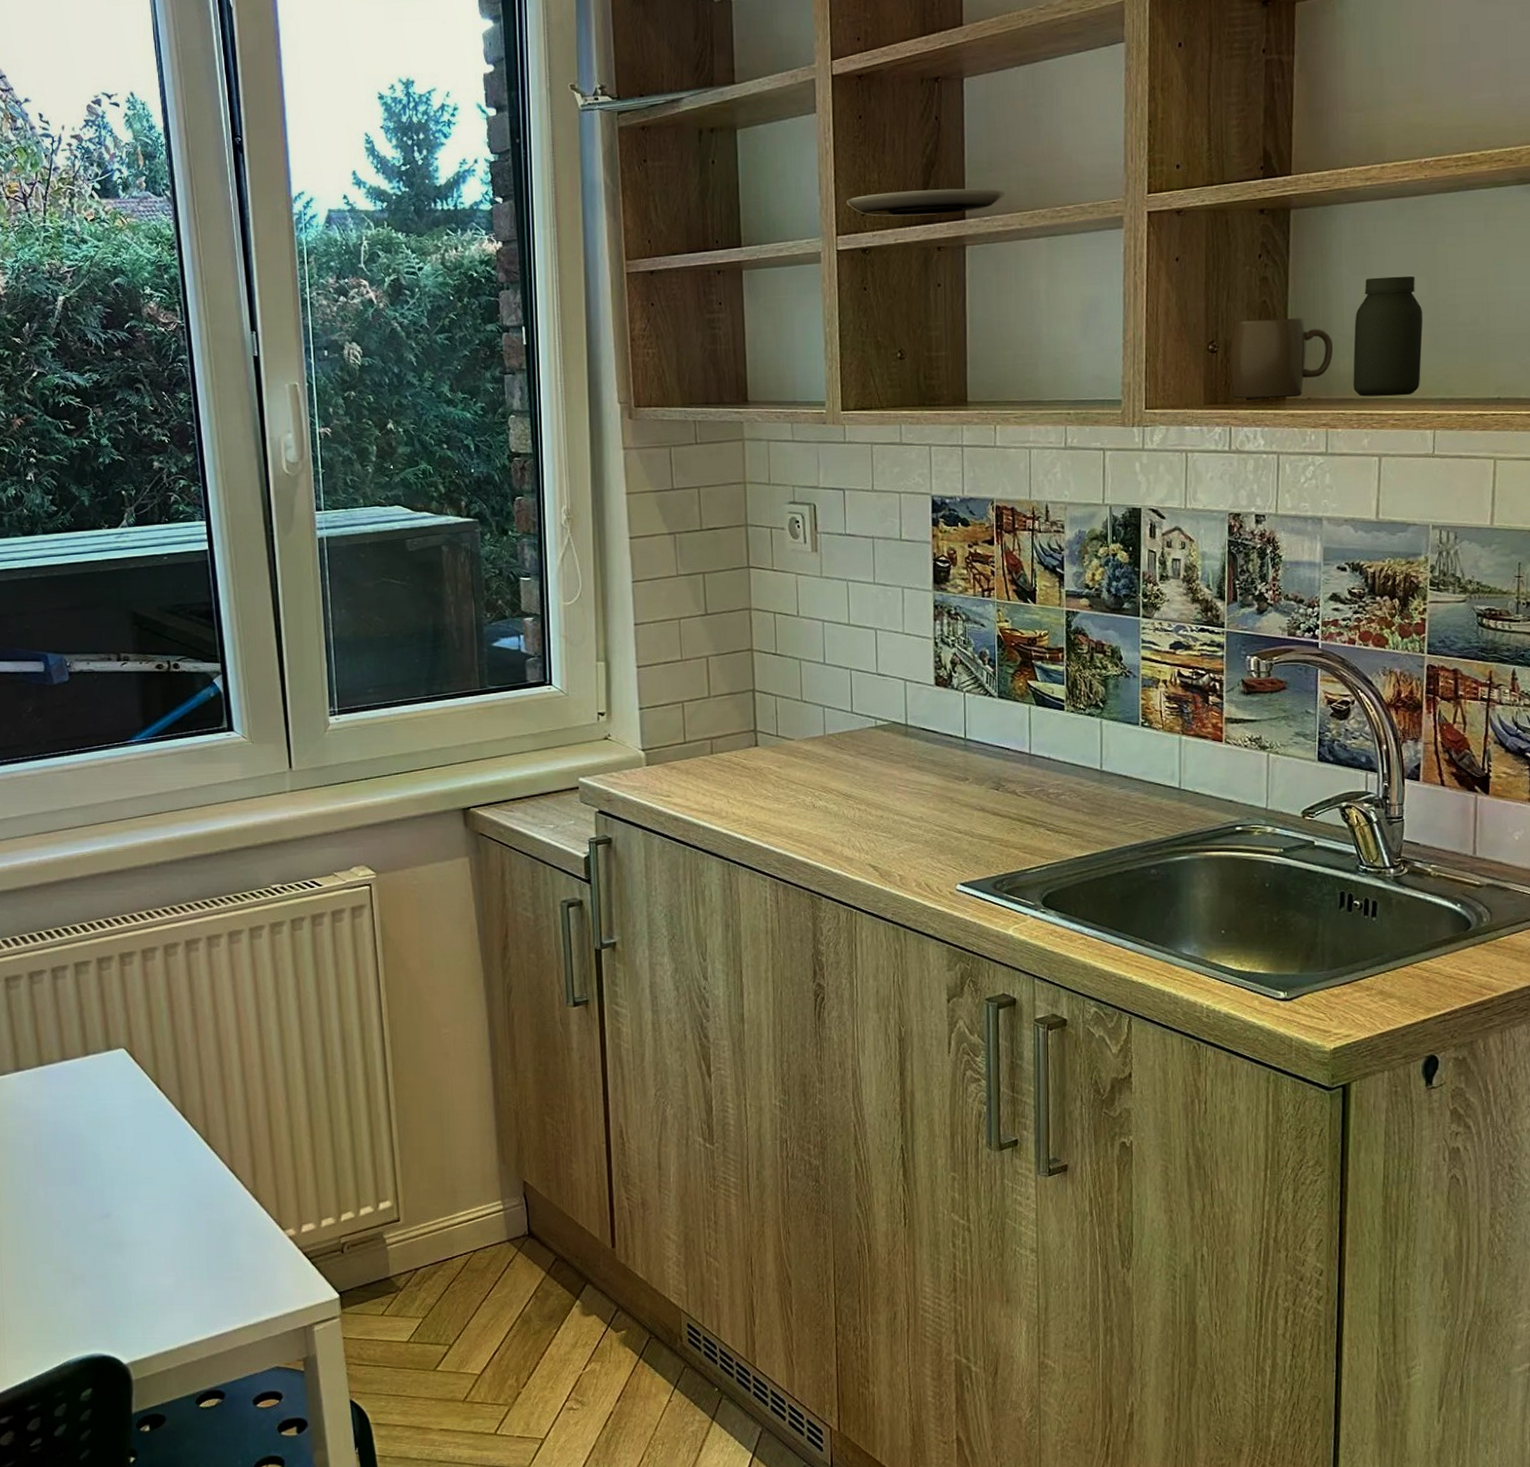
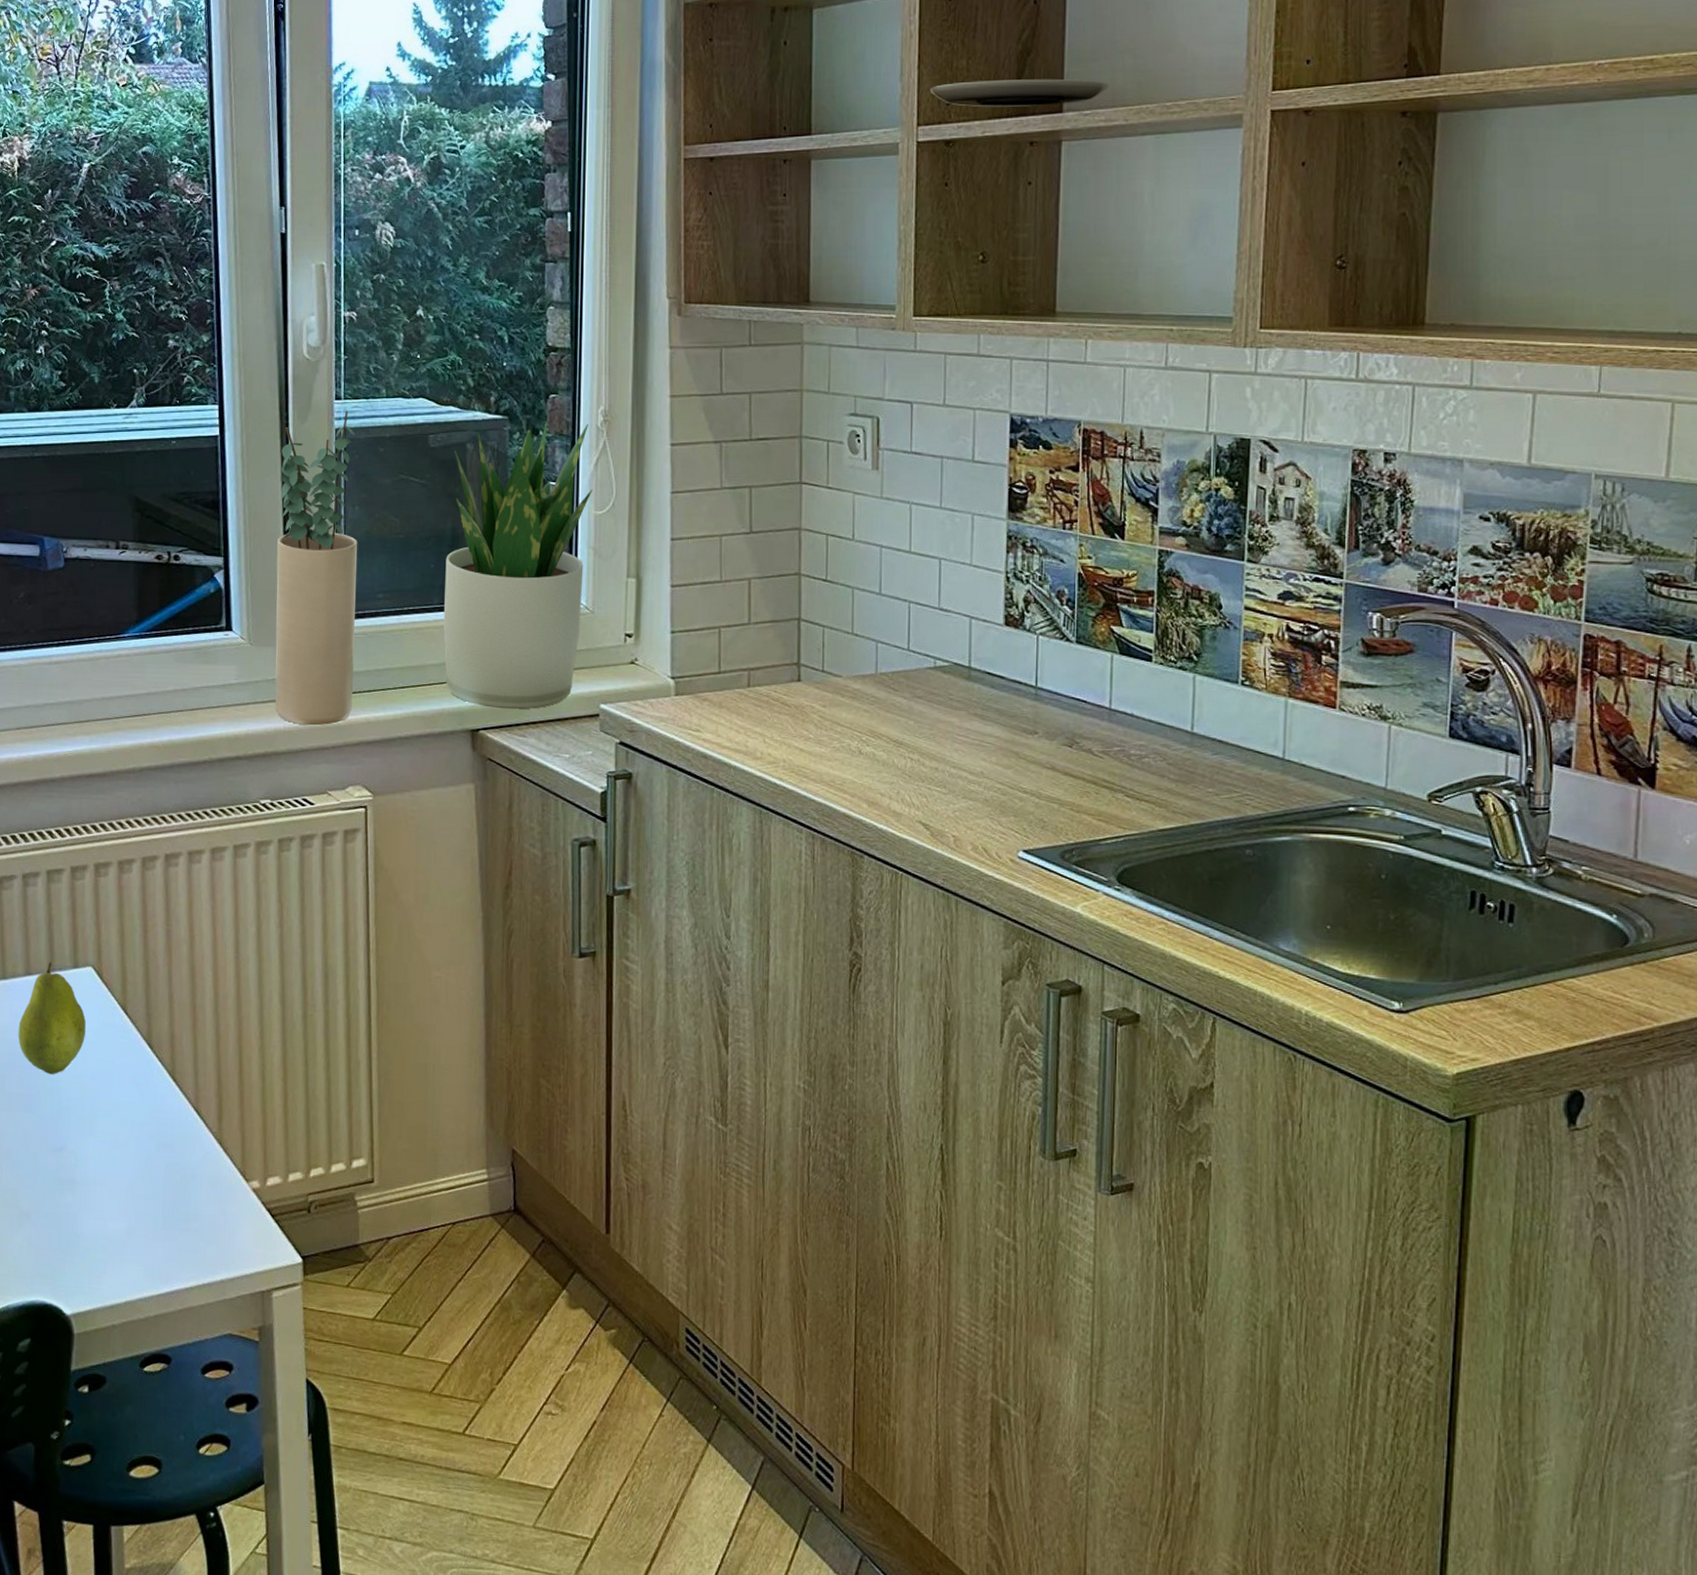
fruit: none [58,1047,123,1149] -> present [18,962,86,1074]
vase: none [268,520,351,814] -> present [275,410,358,726]
planter: none [429,522,561,788] -> present [443,422,593,710]
mug: present [1229,318,1334,399] -> none [1360,233,1483,323]
jar: present [1353,275,1423,397] -> none [1505,191,1591,326]

